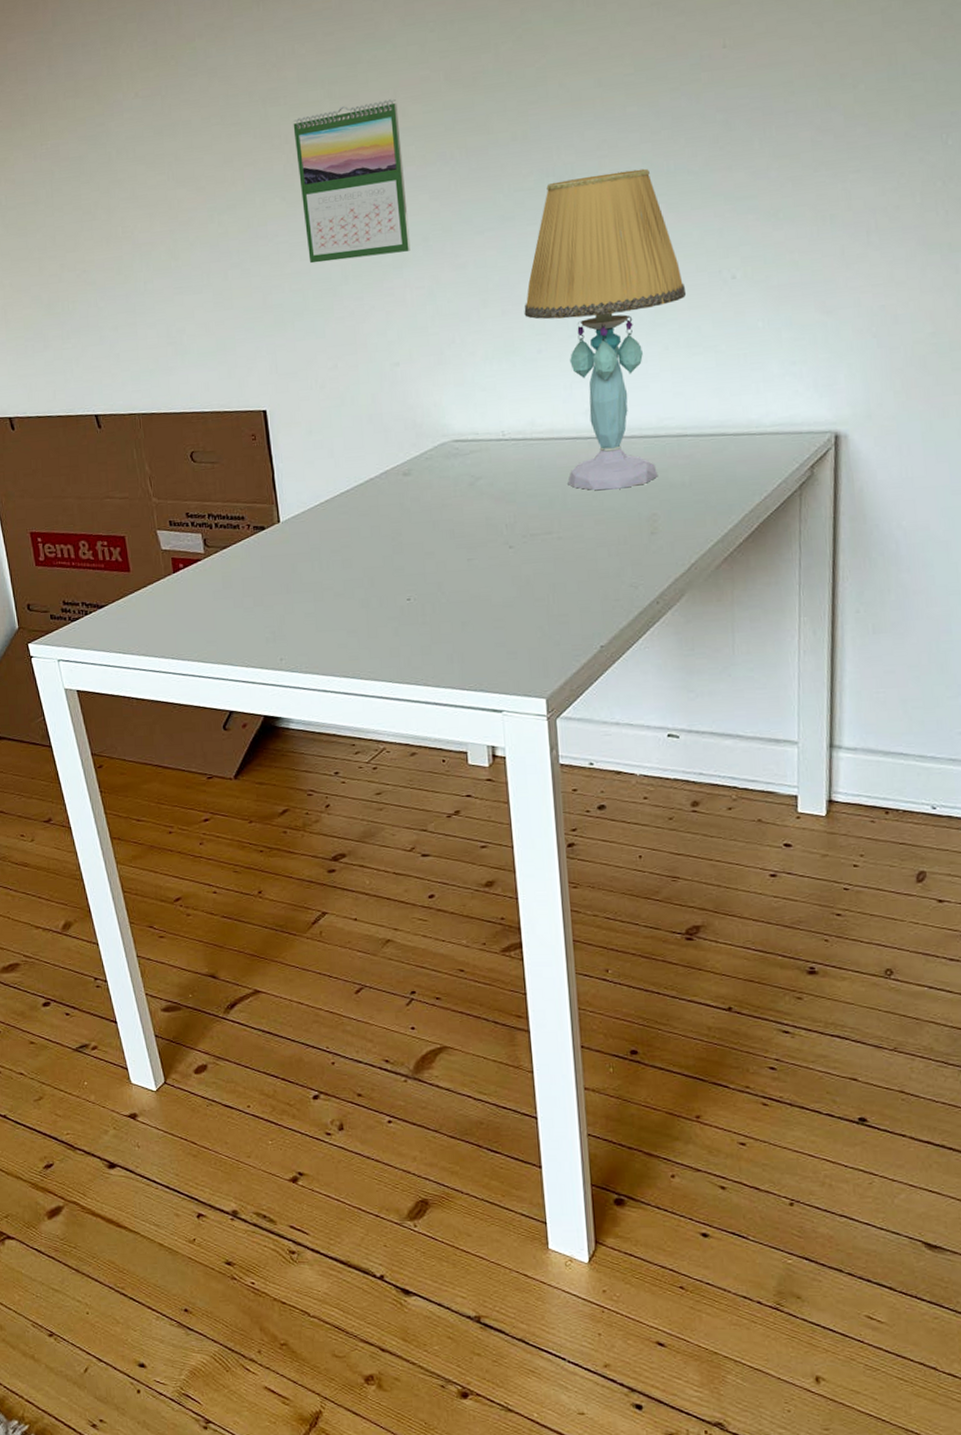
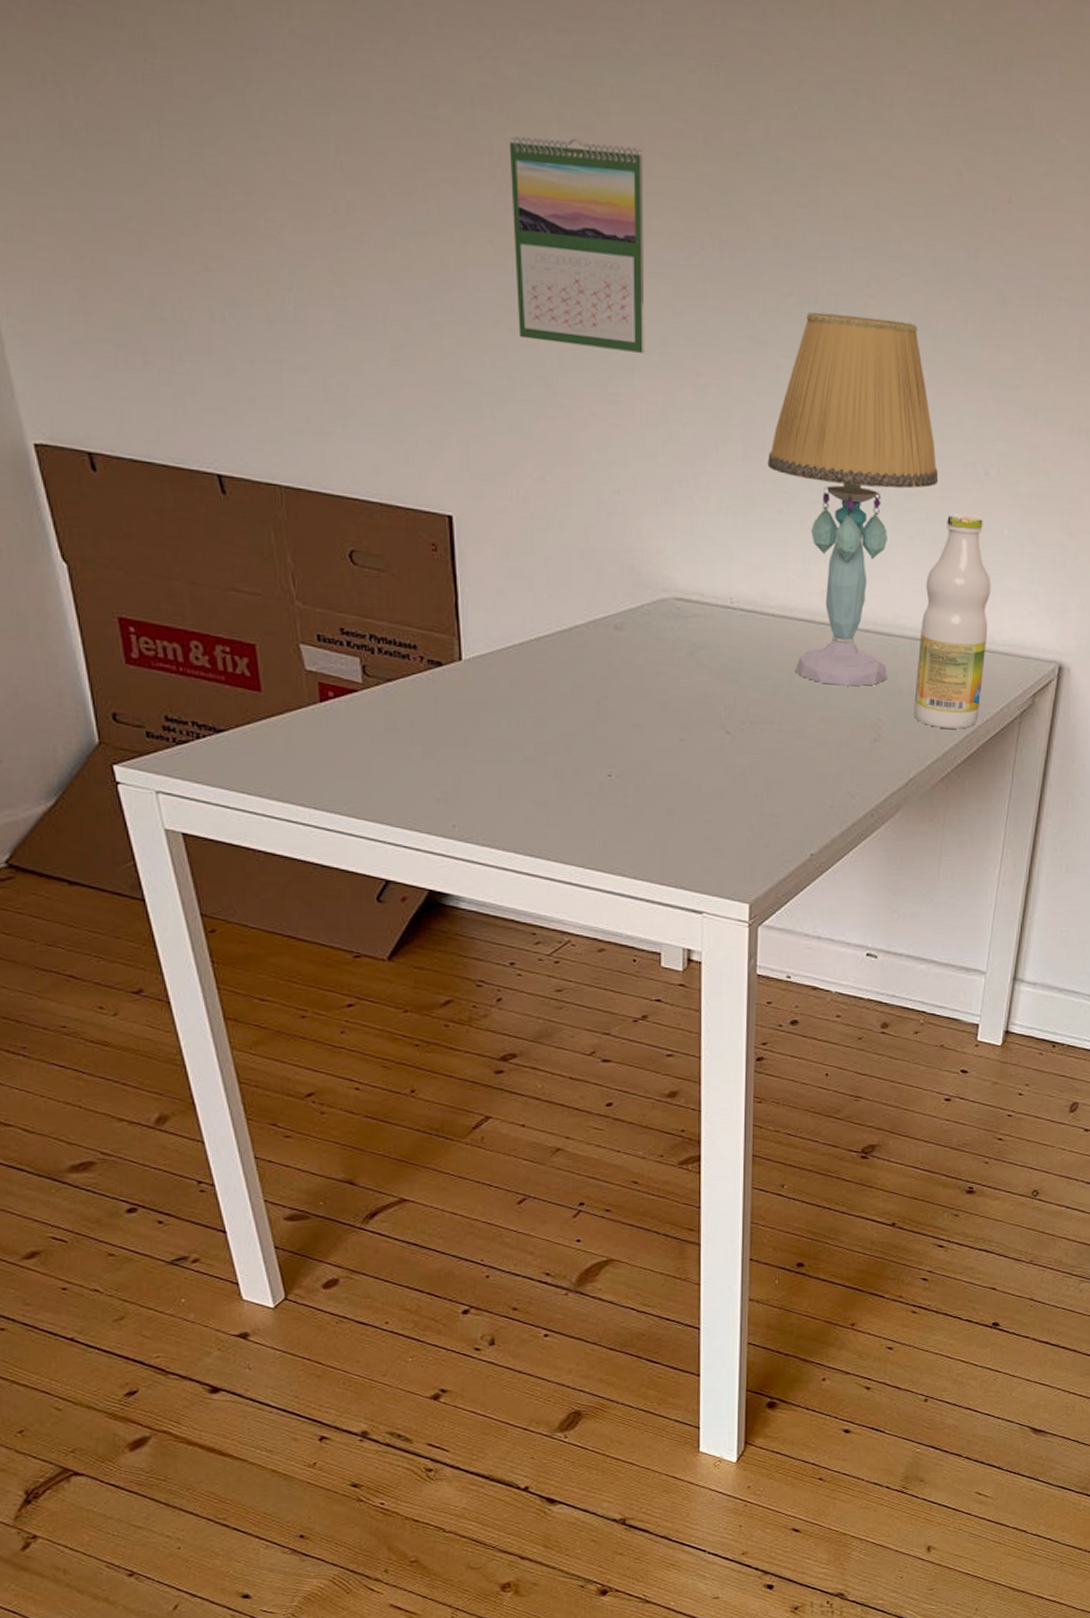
bottle: none [685,316,756,513] -> present [913,513,992,729]

